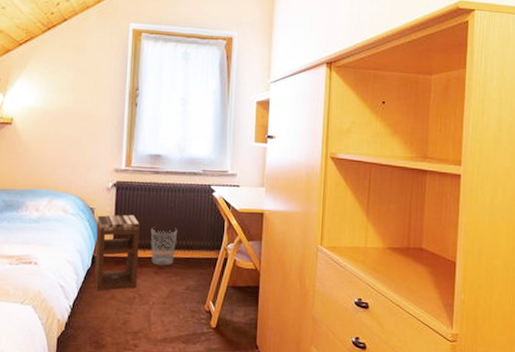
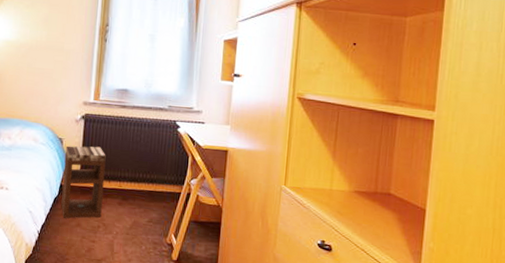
wastebasket: present [150,227,177,266] -> none [116,159,142,198]

